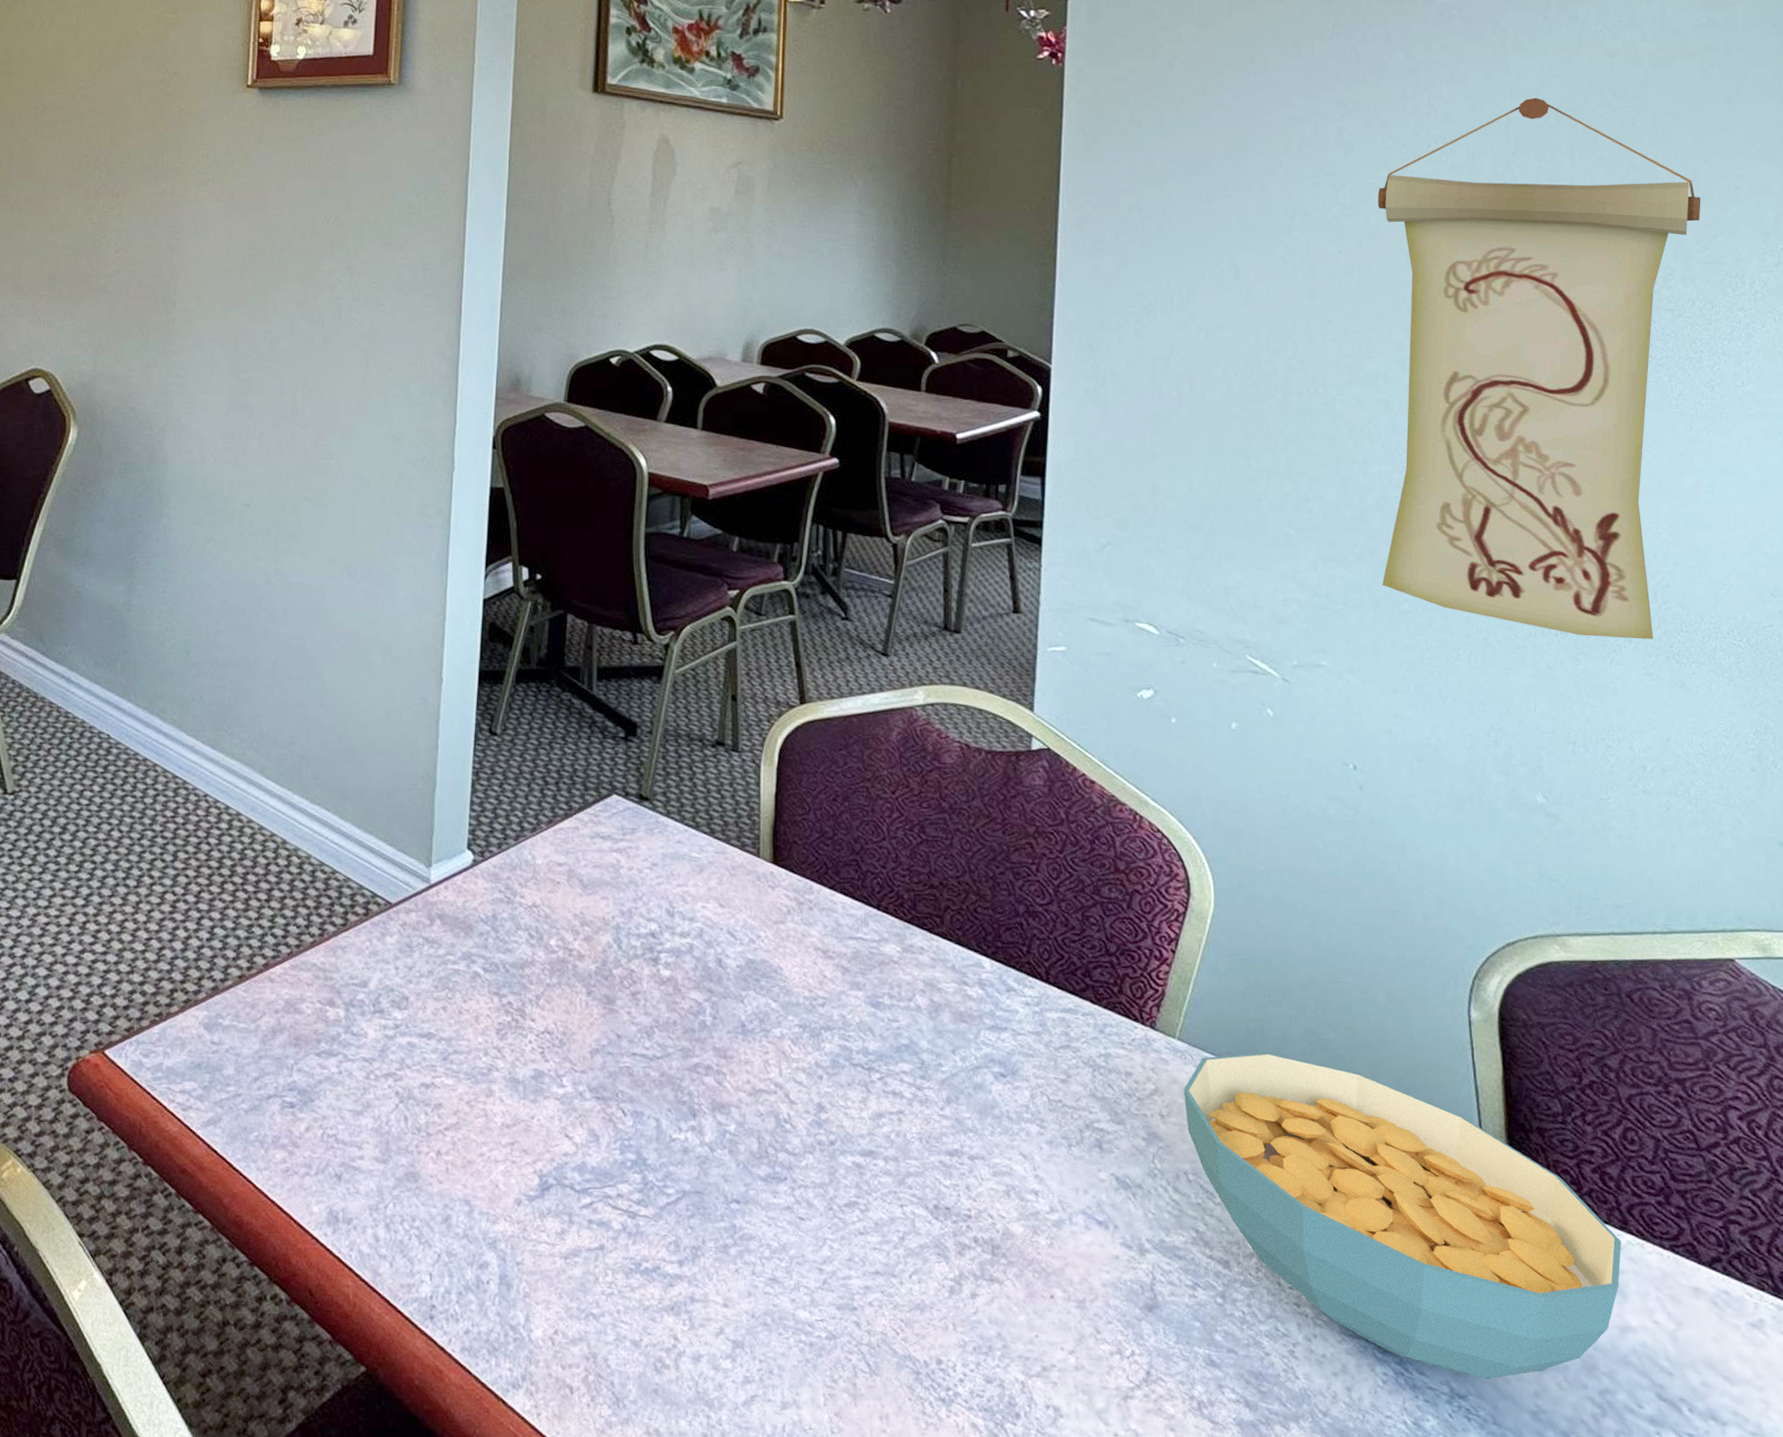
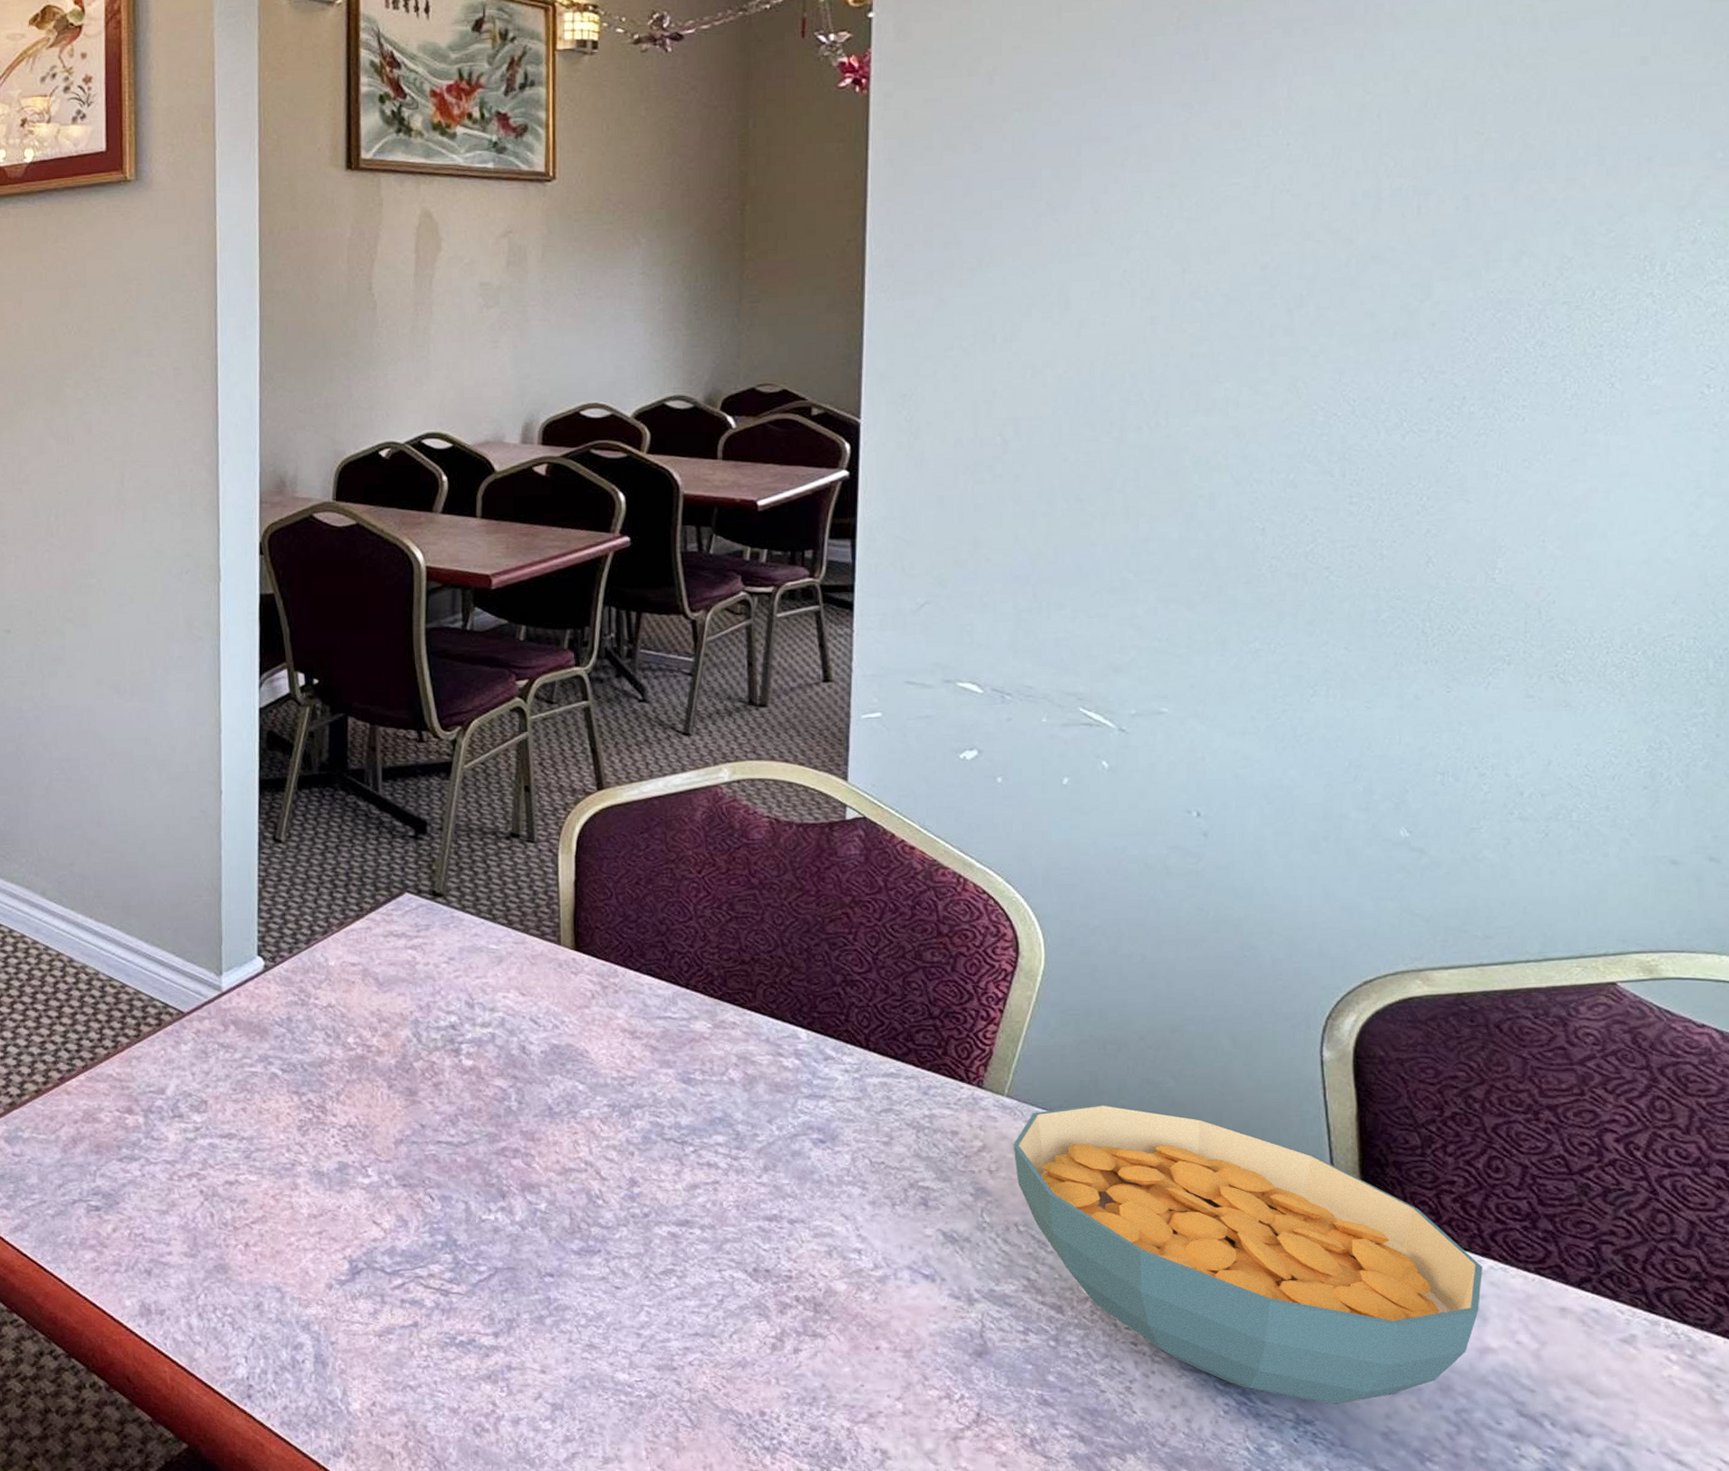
wall scroll: present [1377,97,1701,640] -> none [1228,78,1606,662]

